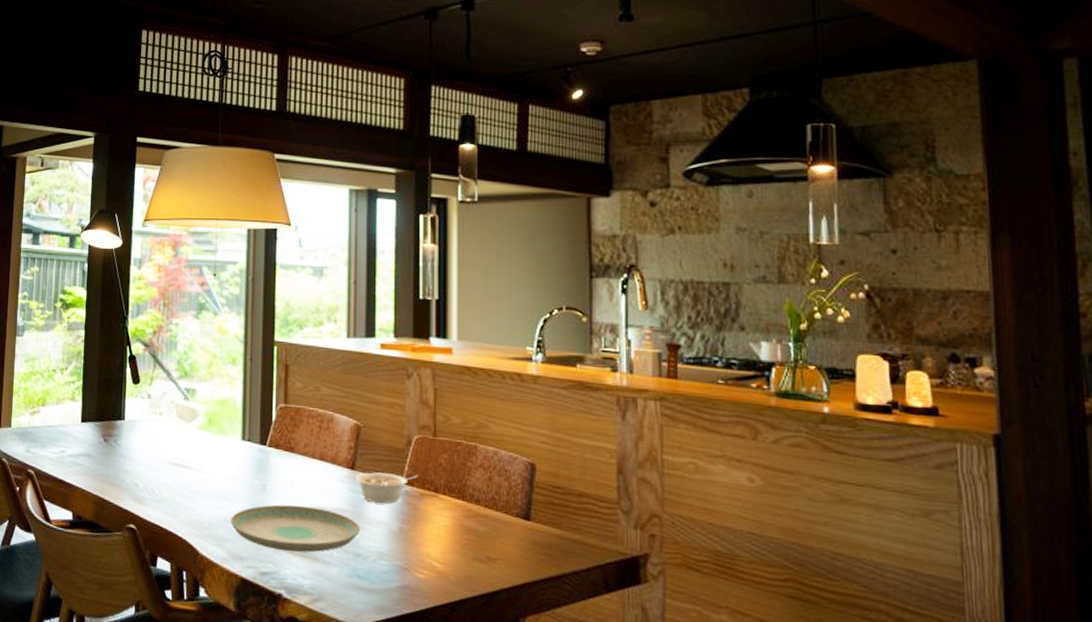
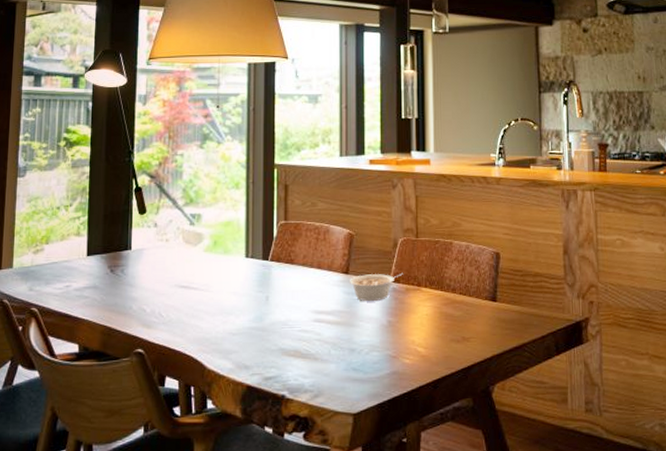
plate: present [231,504,359,553] -> none [236,312,354,355]

